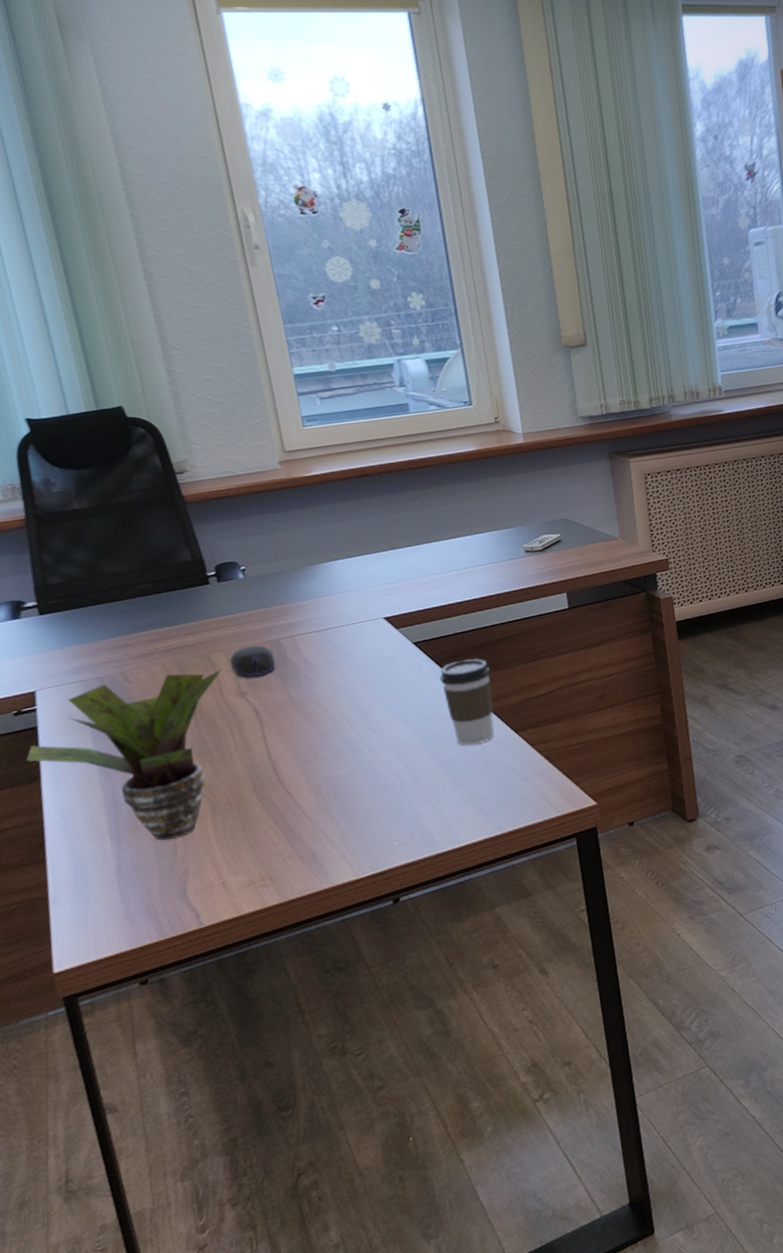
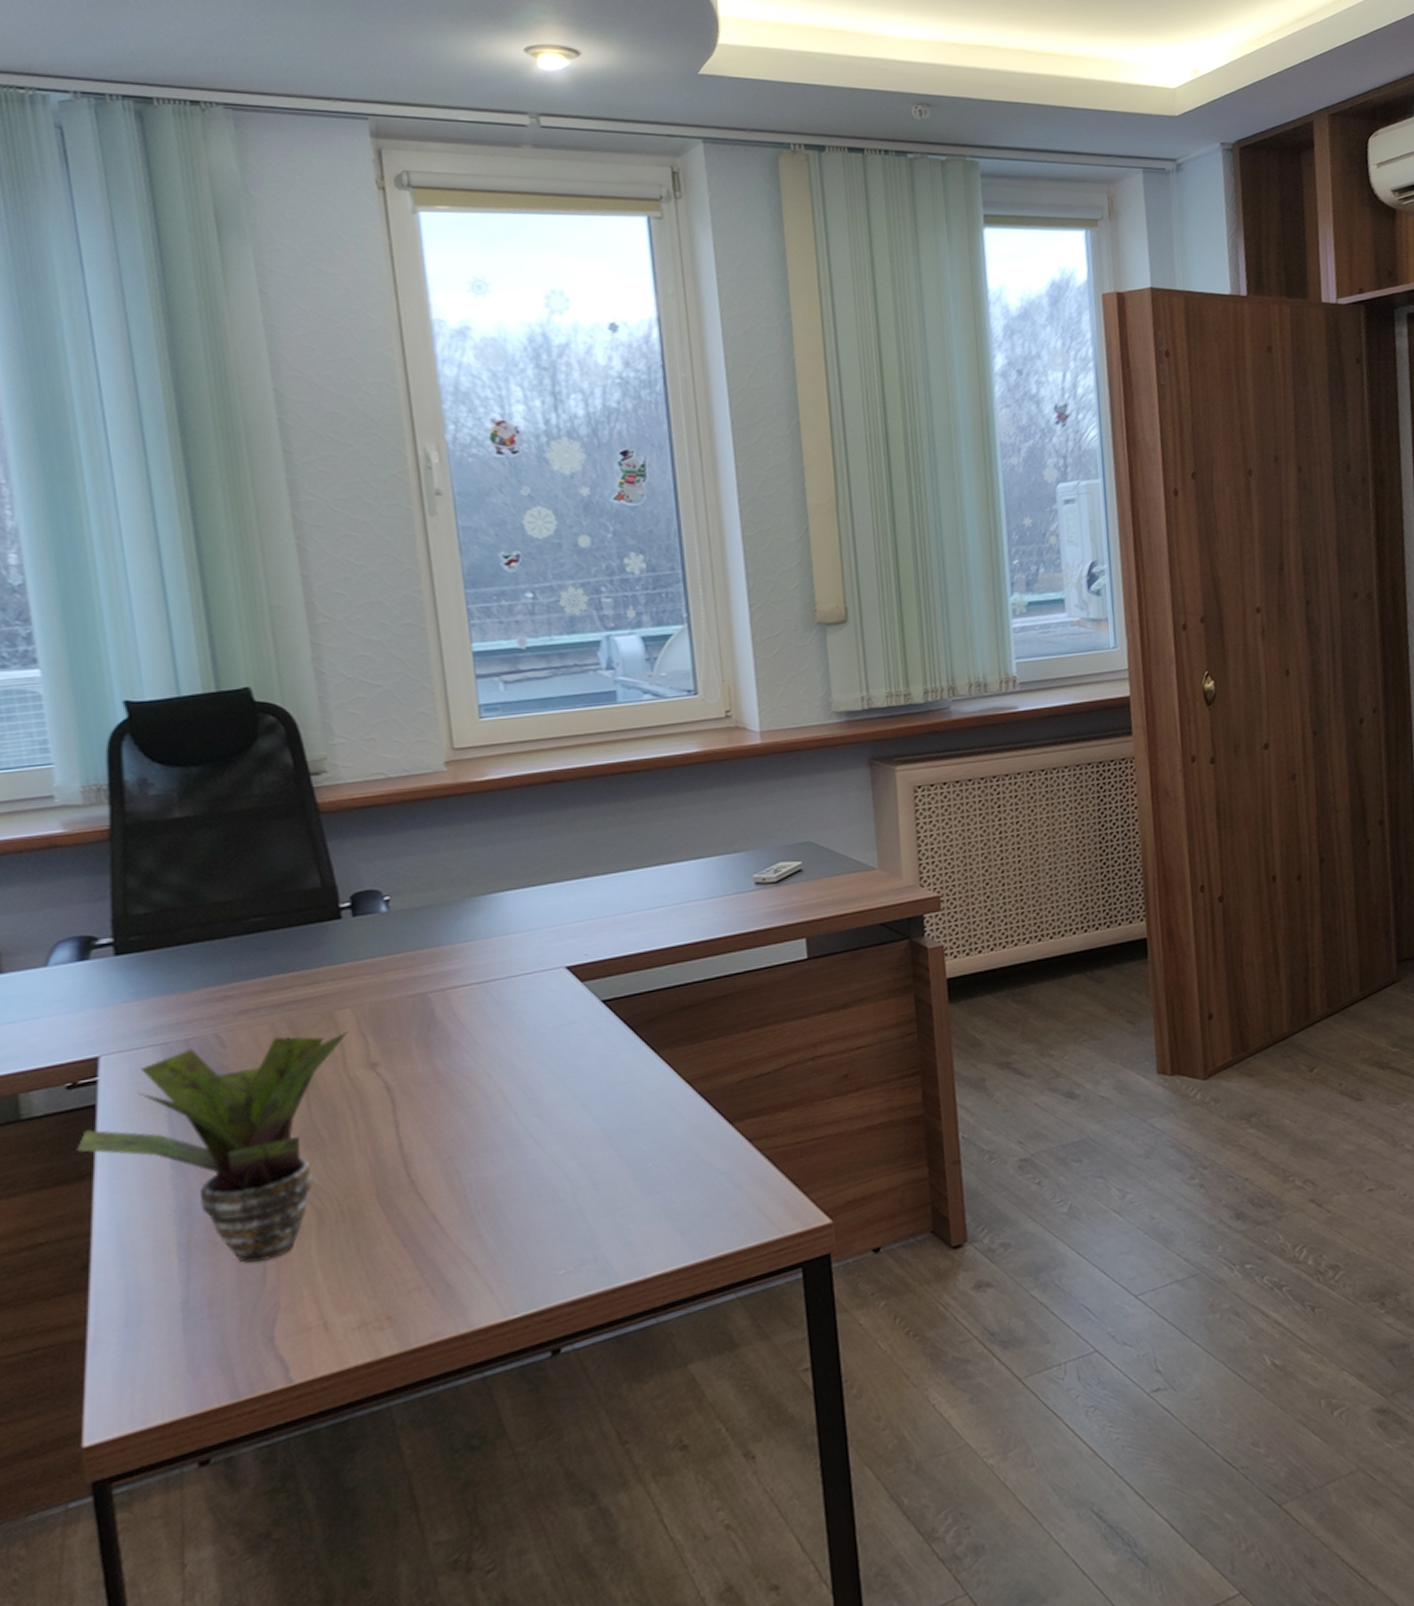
computer mouse: present [229,645,276,678] -> none [359,1000,420,1044]
coffee cup: present [439,658,495,745] -> none [634,1023,703,1139]

